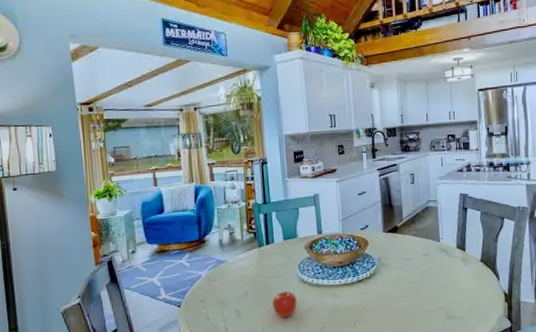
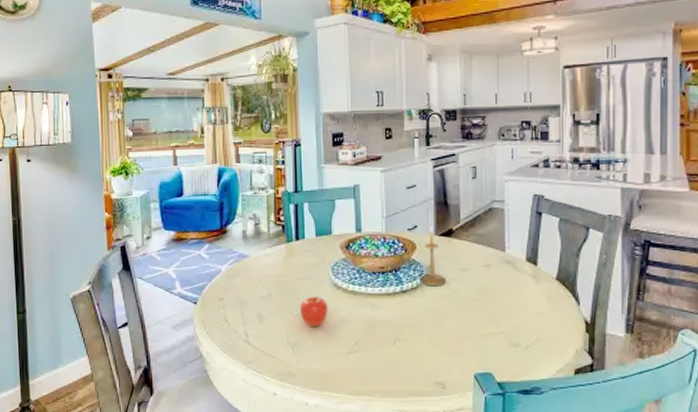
candlestick: none [371,224,394,275] -> present [418,226,446,287]

